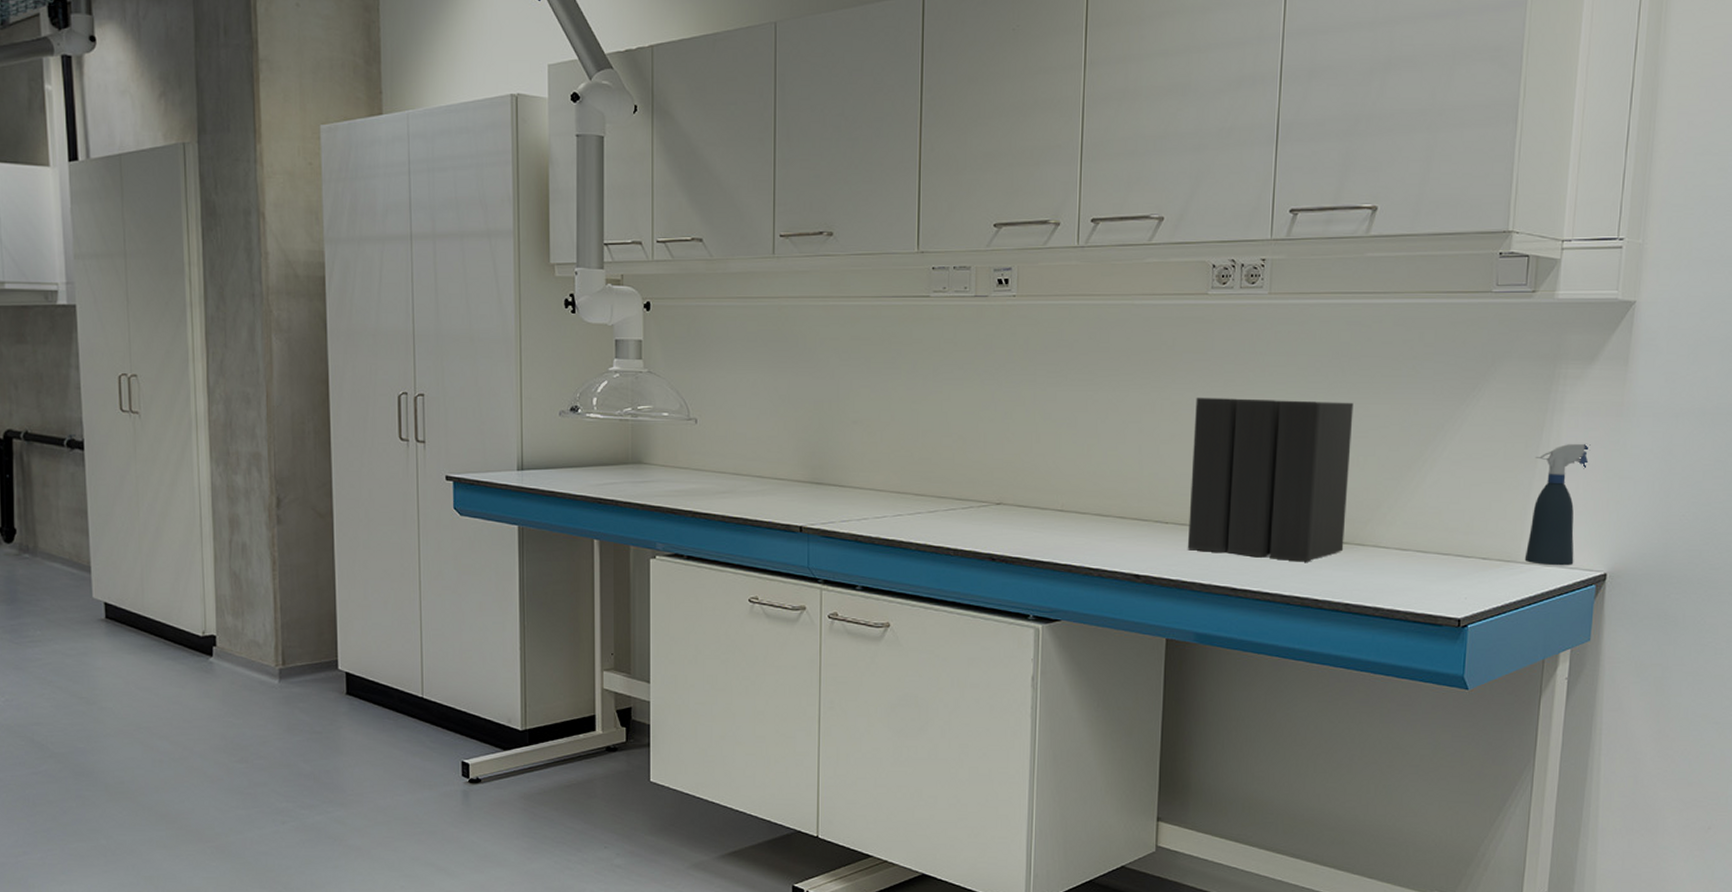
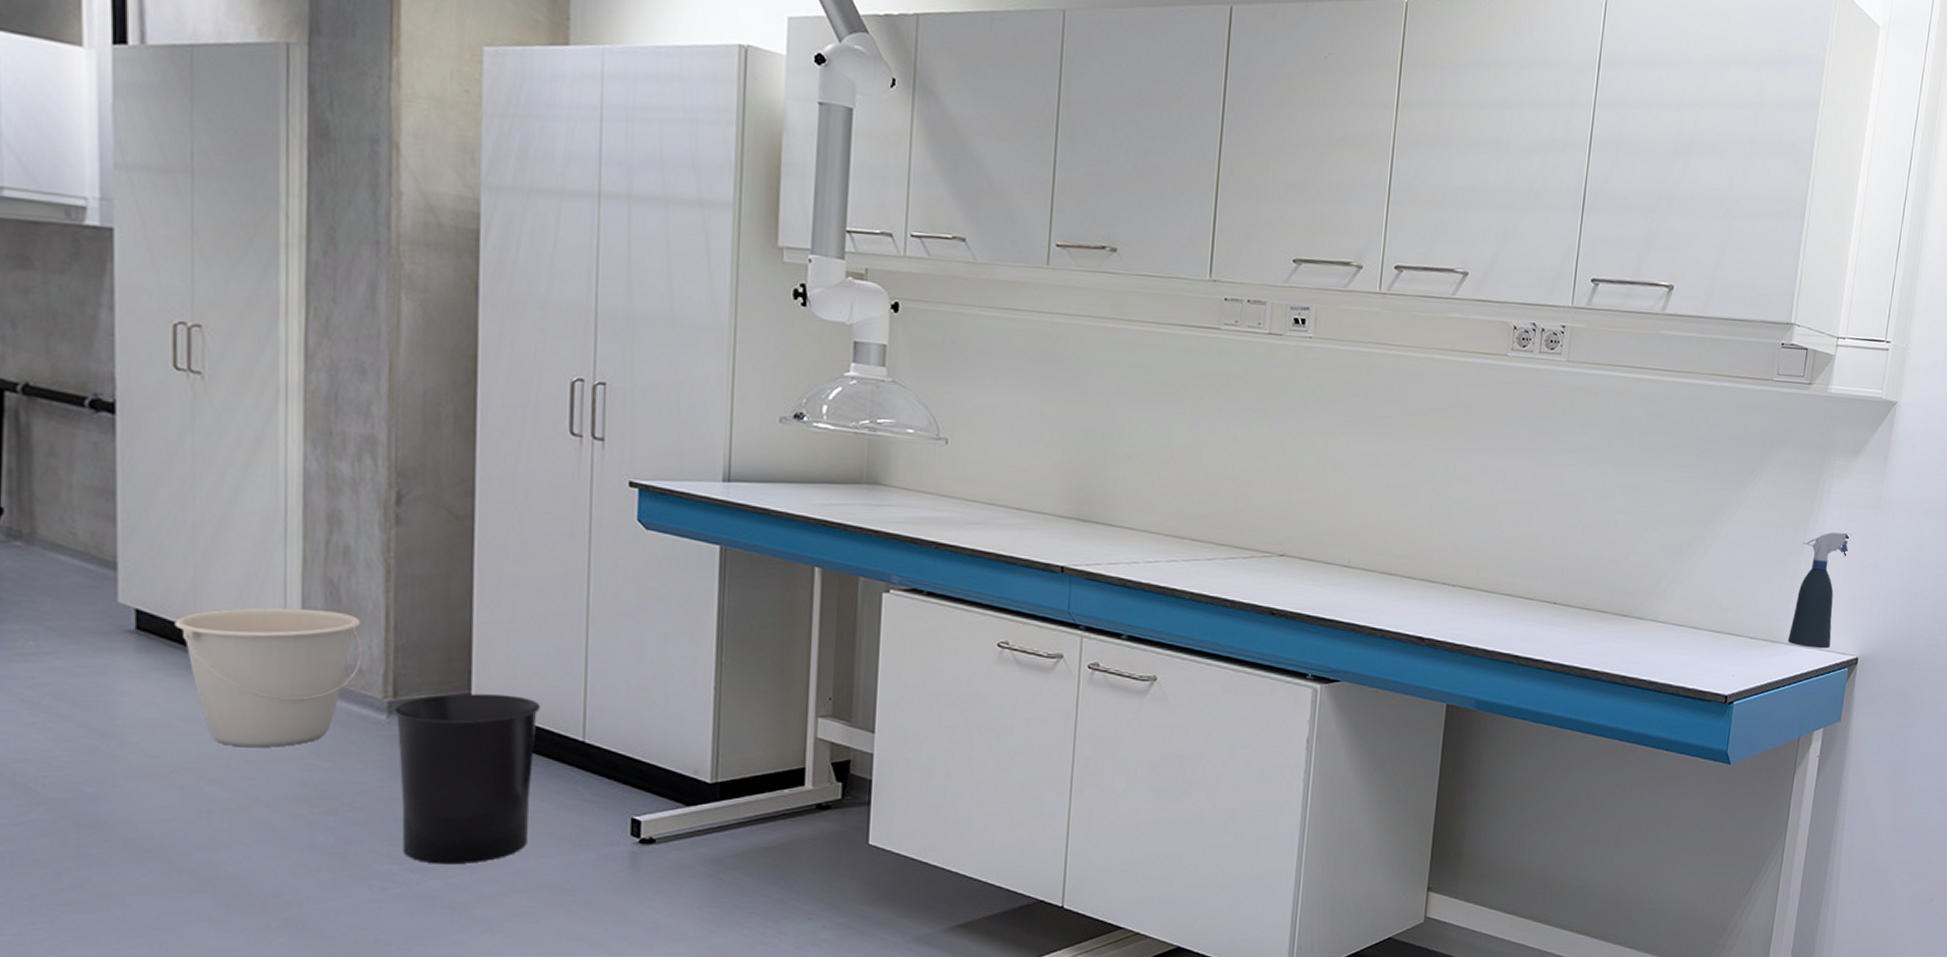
bucket: none [130,596,259,710] -> present [174,607,362,748]
waste bin: none [283,660,389,802] -> present [393,693,541,865]
books: present [1187,397,1354,562] -> none [1473,459,1641,633]

